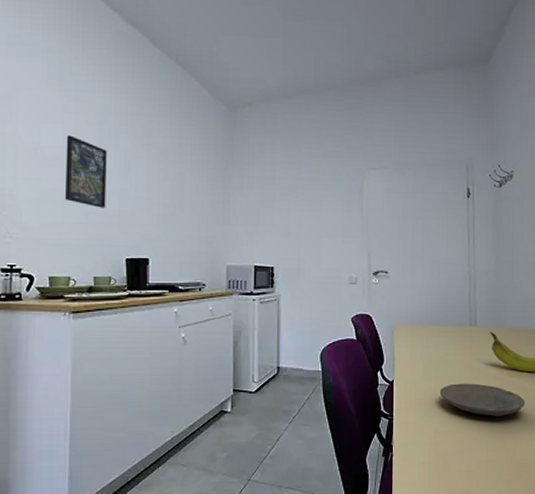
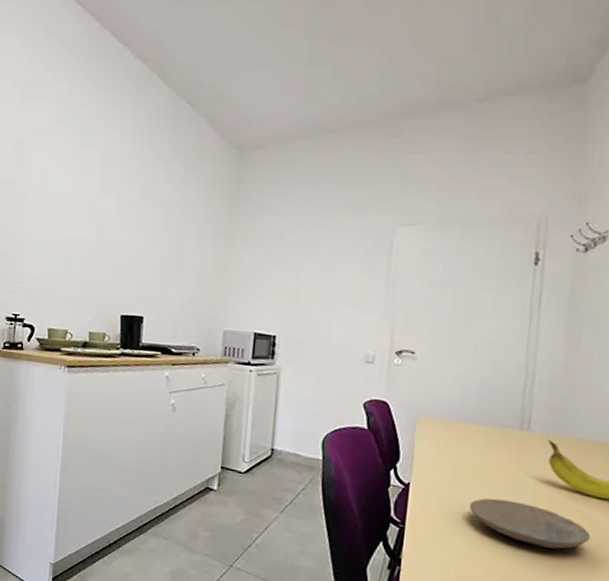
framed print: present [65,135,107,208] -> none [67,183,109,261]

